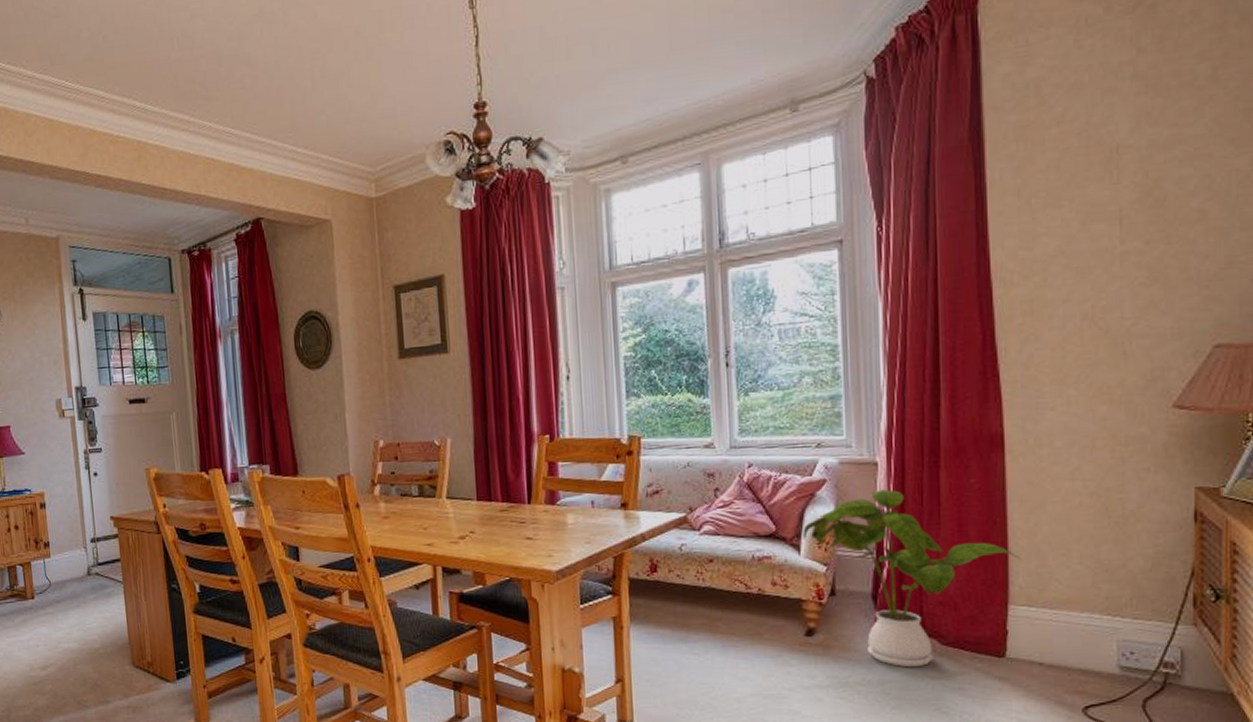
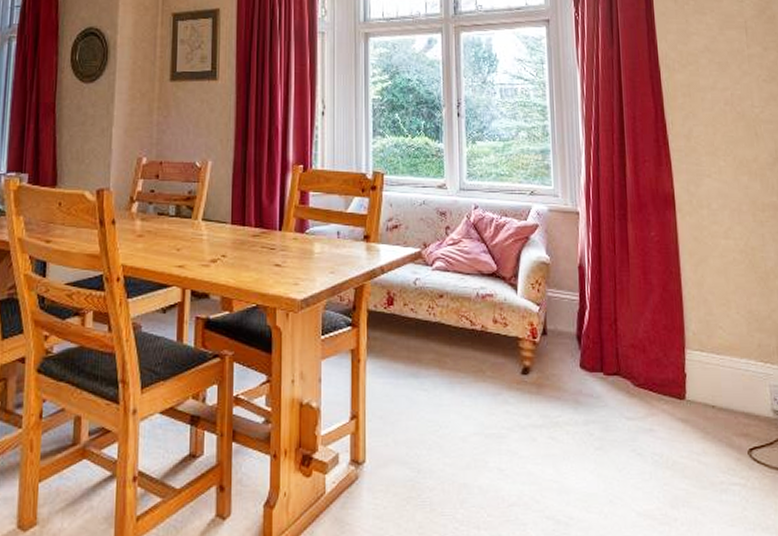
house plant: present [803,489,1020,668] -> none [519,237,692,408]

